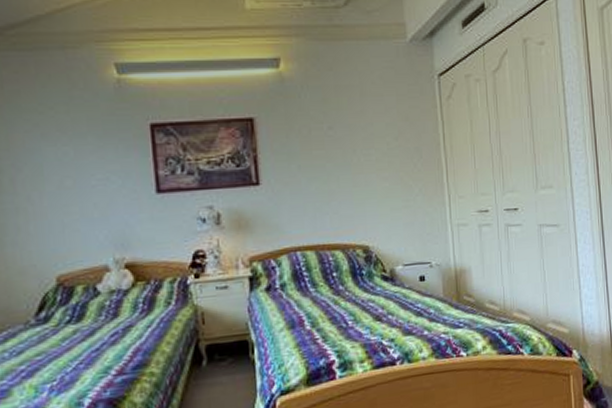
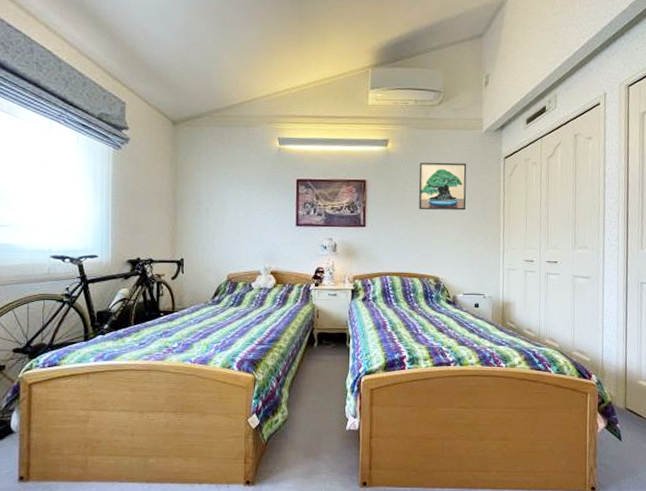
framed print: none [326,85,396,155] -> present [418,162,467,211]

